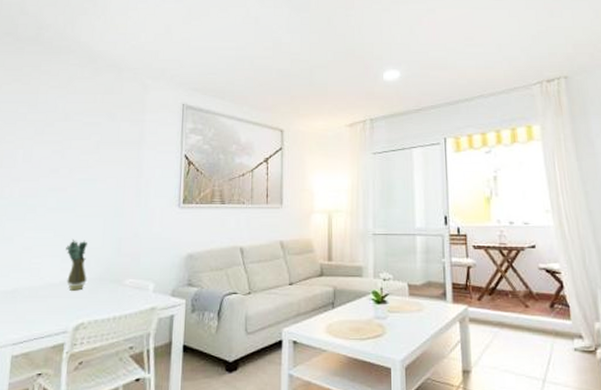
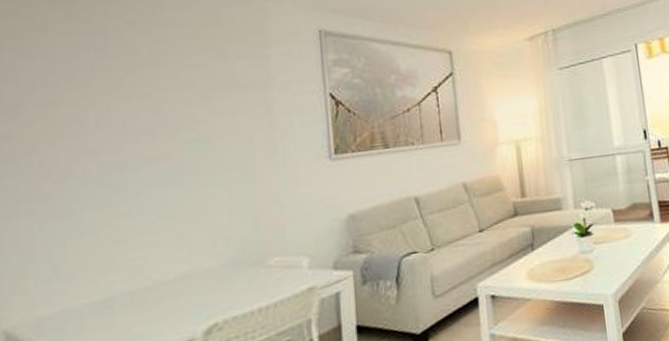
vase: present [66,240,87,291] -> none [178,217,215,286]

